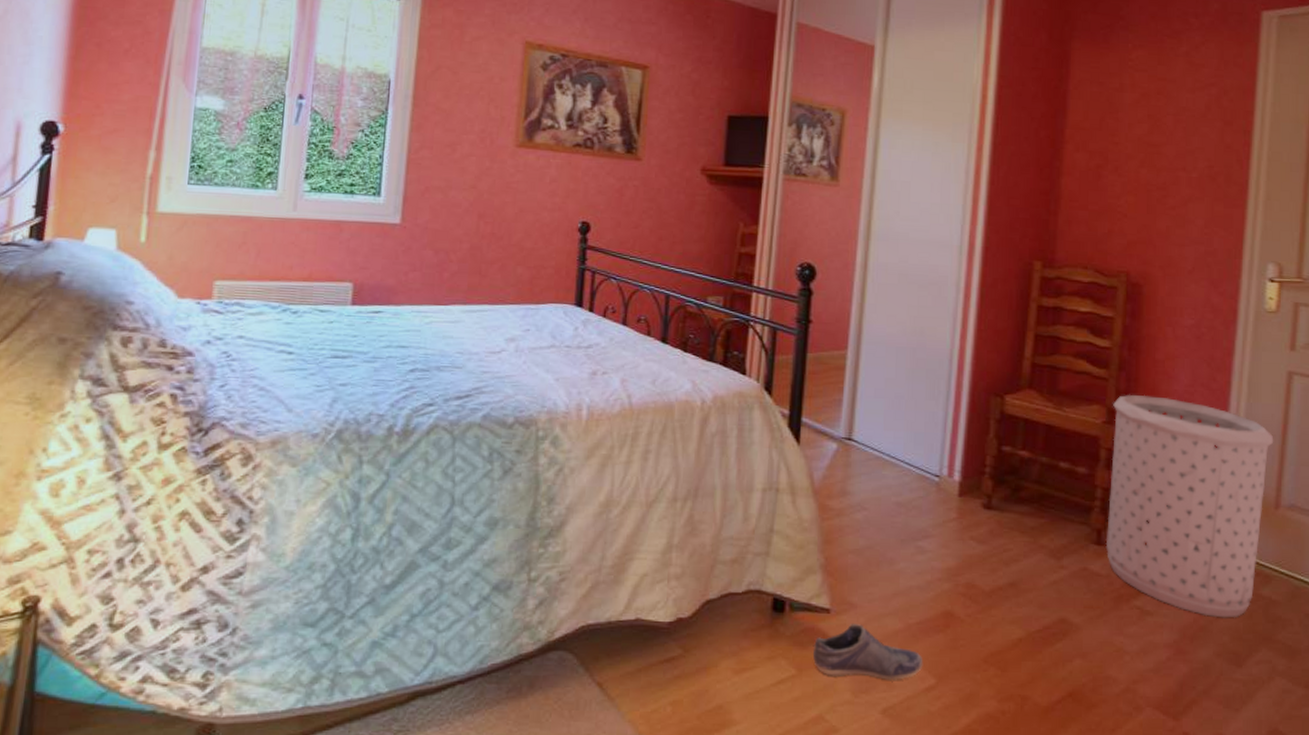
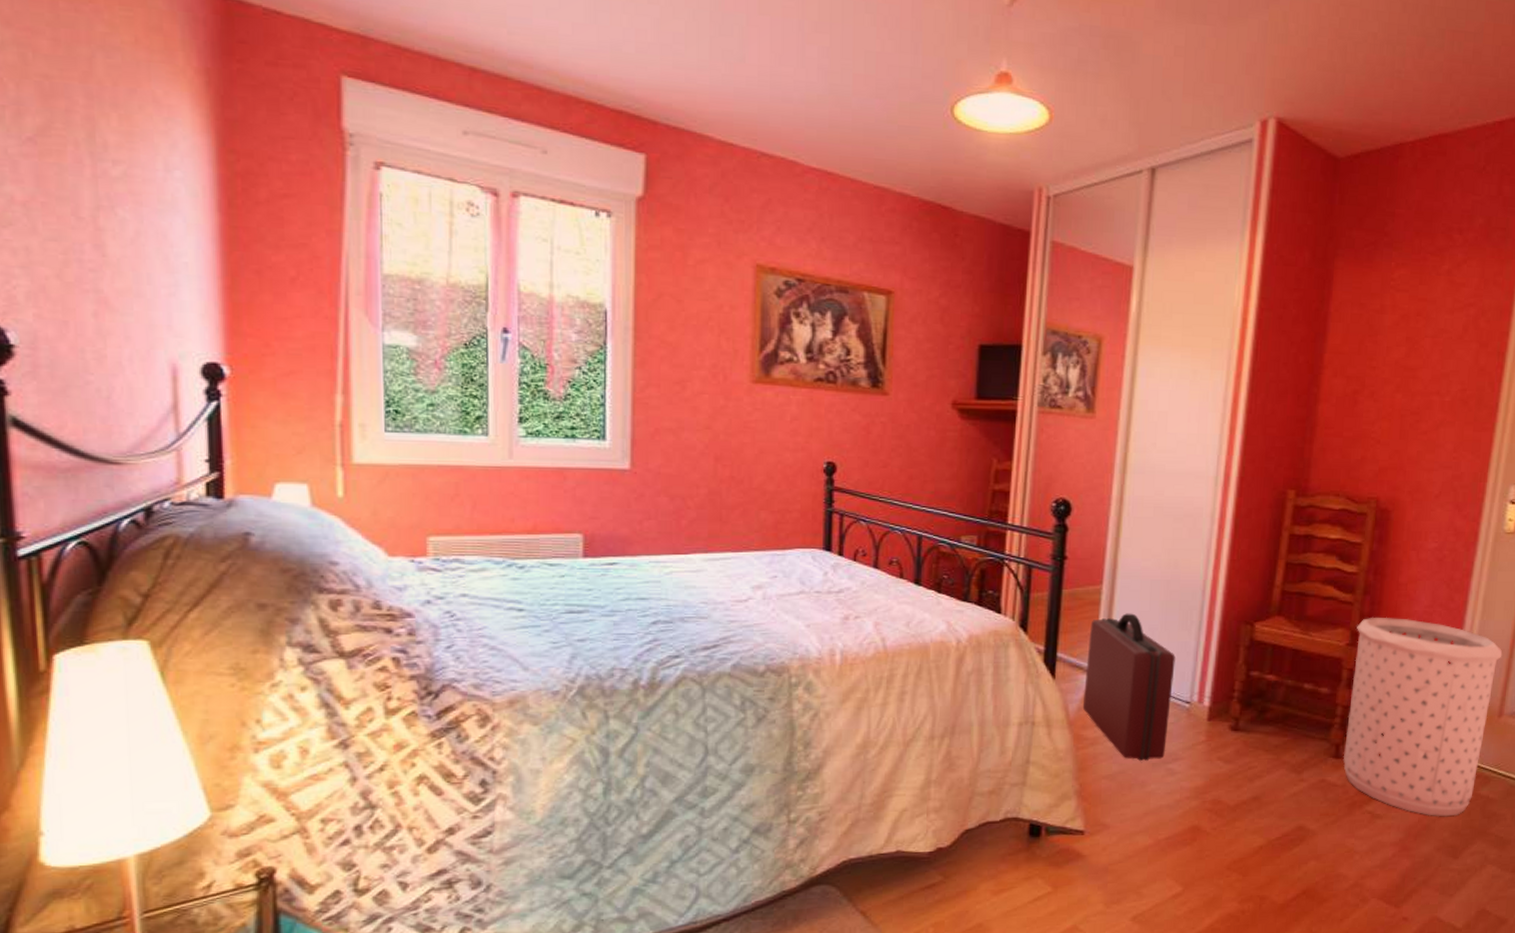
shoe: present [812,623,924,680] -> none [1067,842,1171,892]
briefcase: none [828,380,923,536] -> present [1082,613,1175,761]

